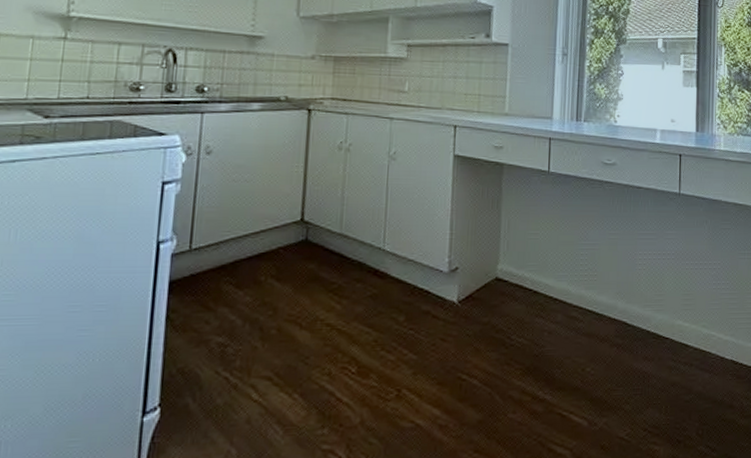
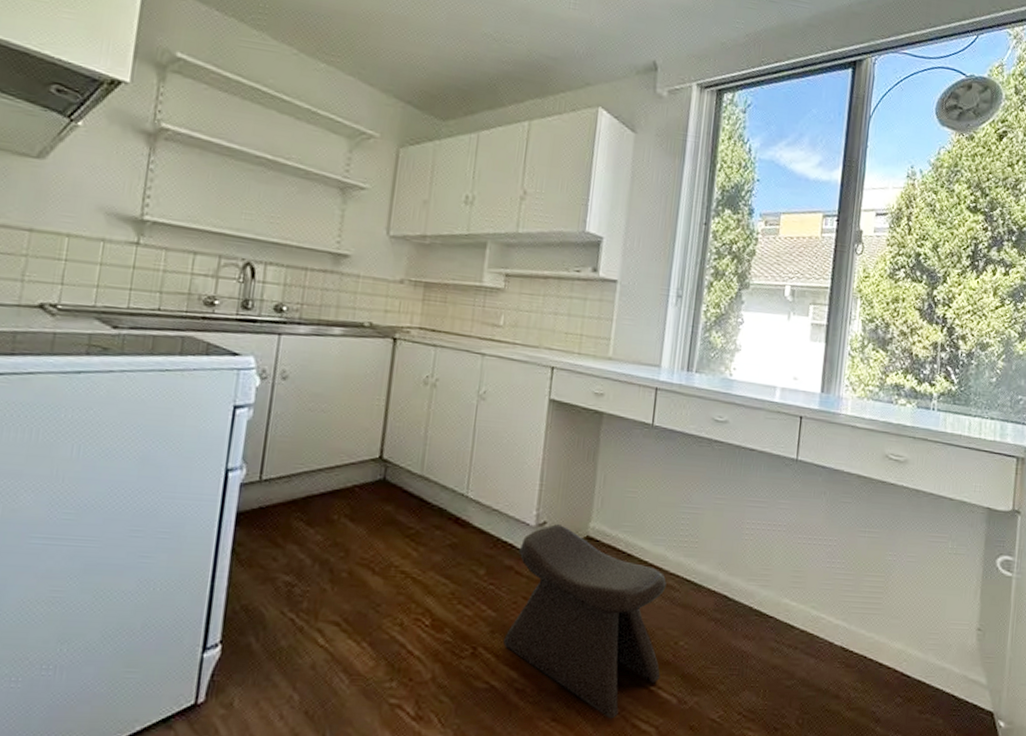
stool: none [425,268,571,446] -> present [503,523,667,719]

